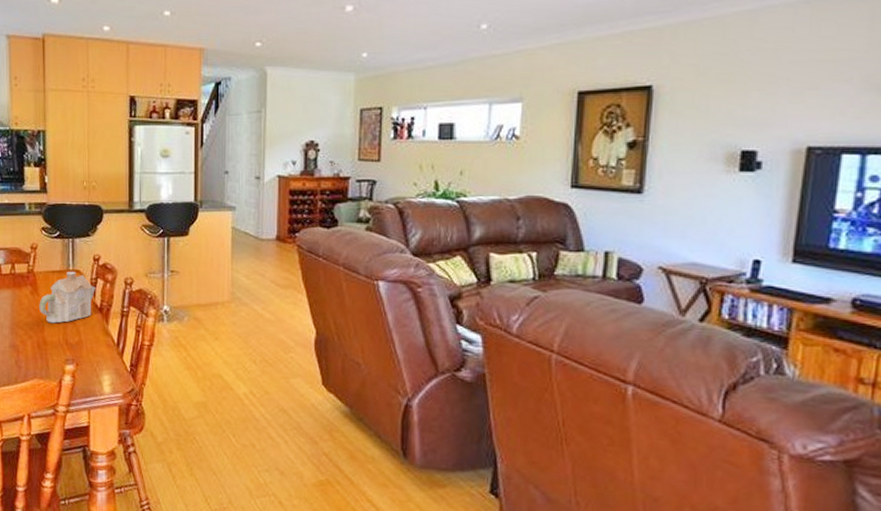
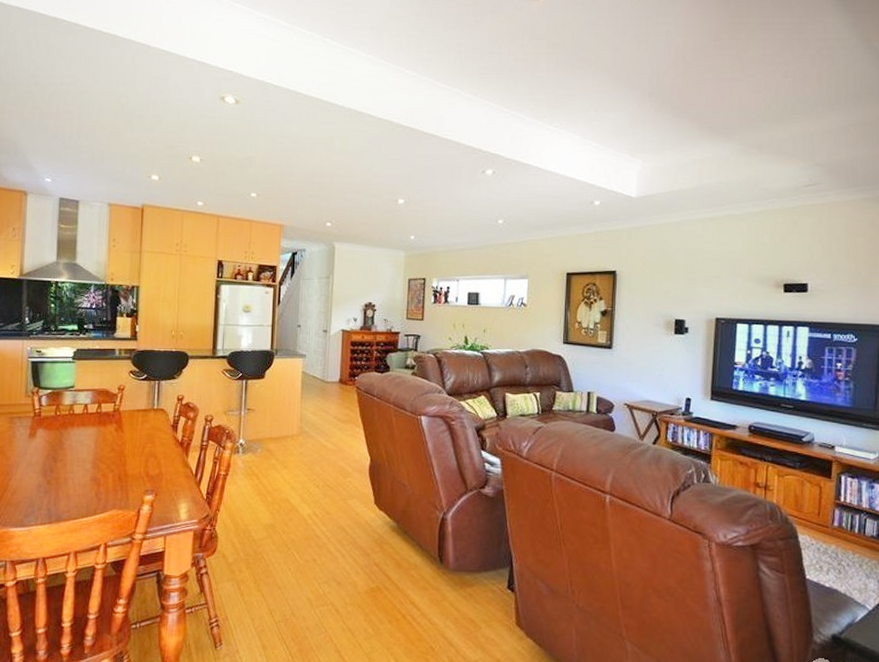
teapot: present [39,271,96,324] -> none [122,410,179,458]

